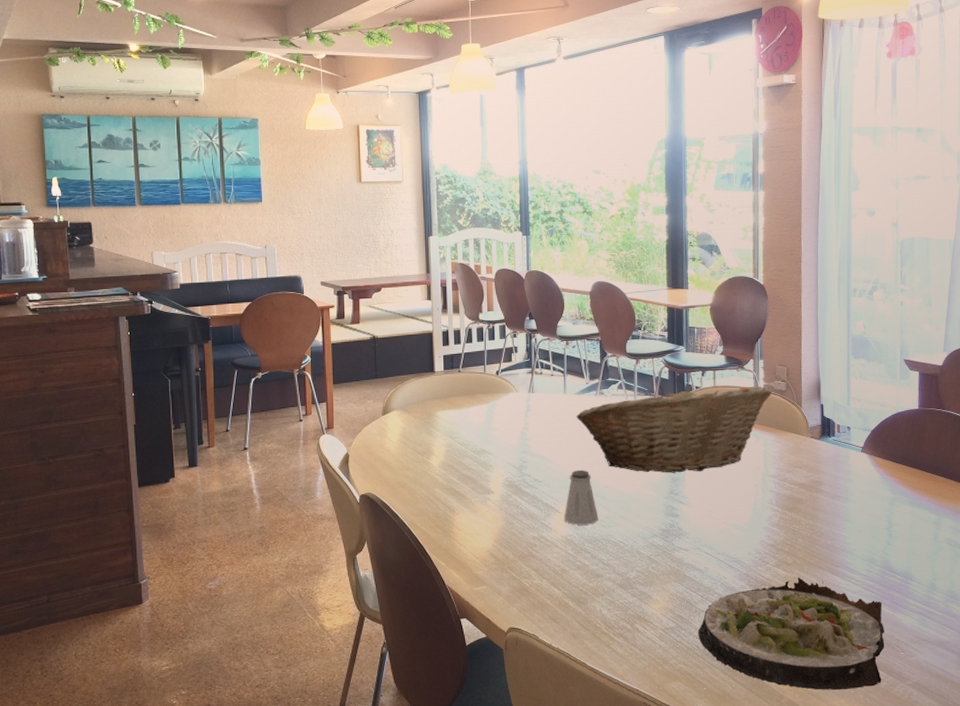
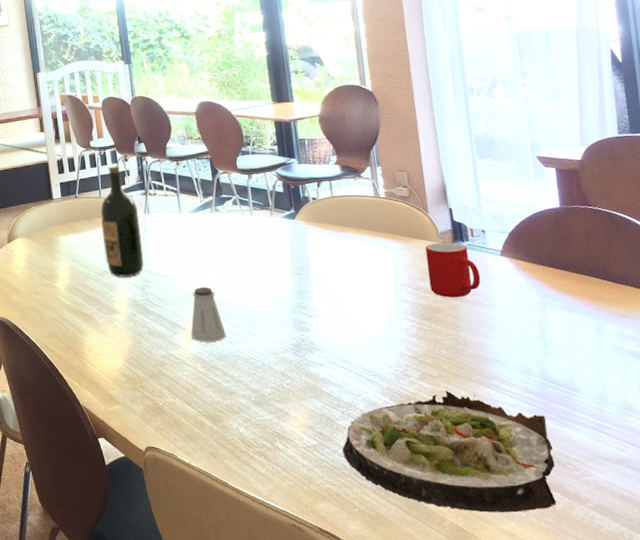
wine bottle: none [483,341,524,457] -> present [100,166,144,277]
fruit basket: present [576,385,772,473] -> none [193,193,394,287]
cup: none [794,436,841,490] -> present [425,242,481,298]

